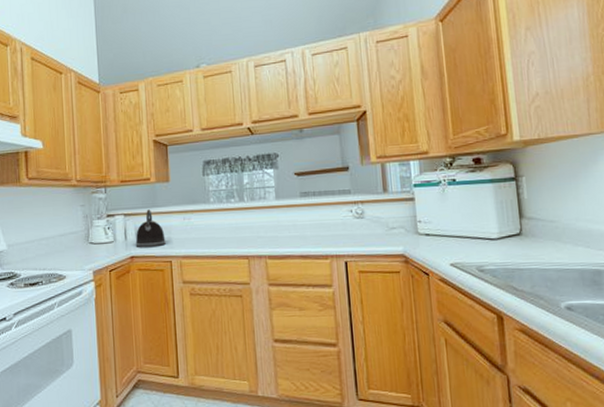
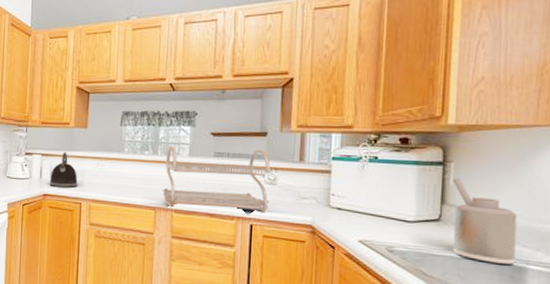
dish rack: none [251,184,360,255] -> present [162,146,272,213]
soap dispenser: none [527,191,595,271] -> present [453,178,517,266]

